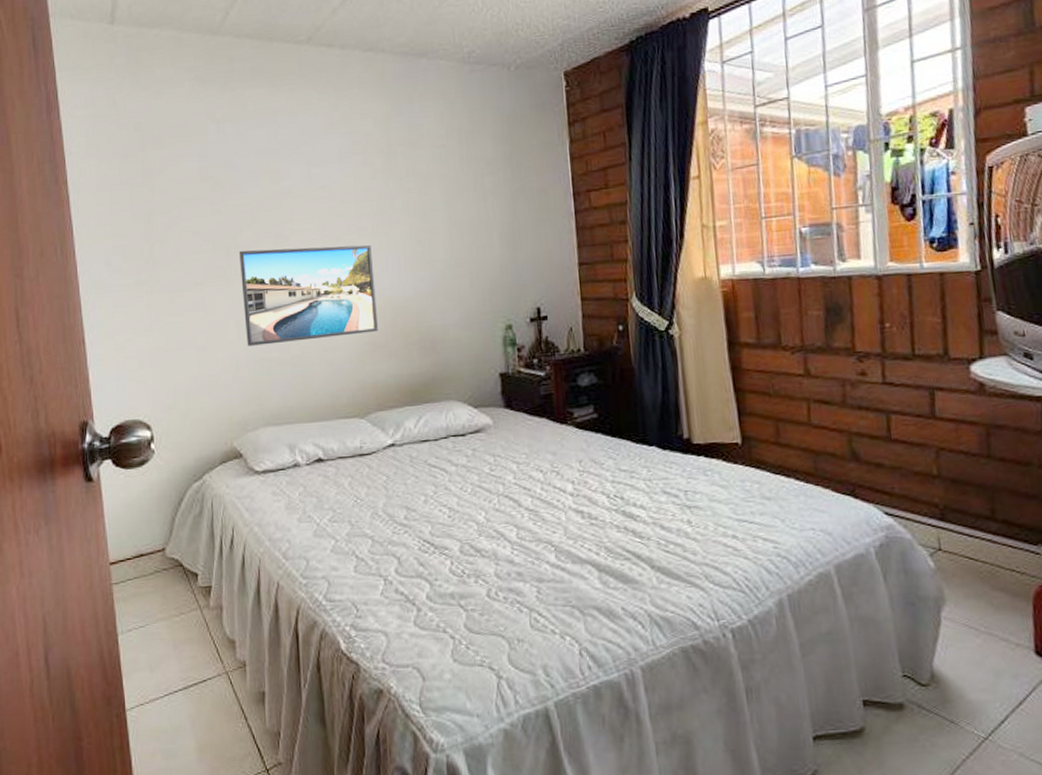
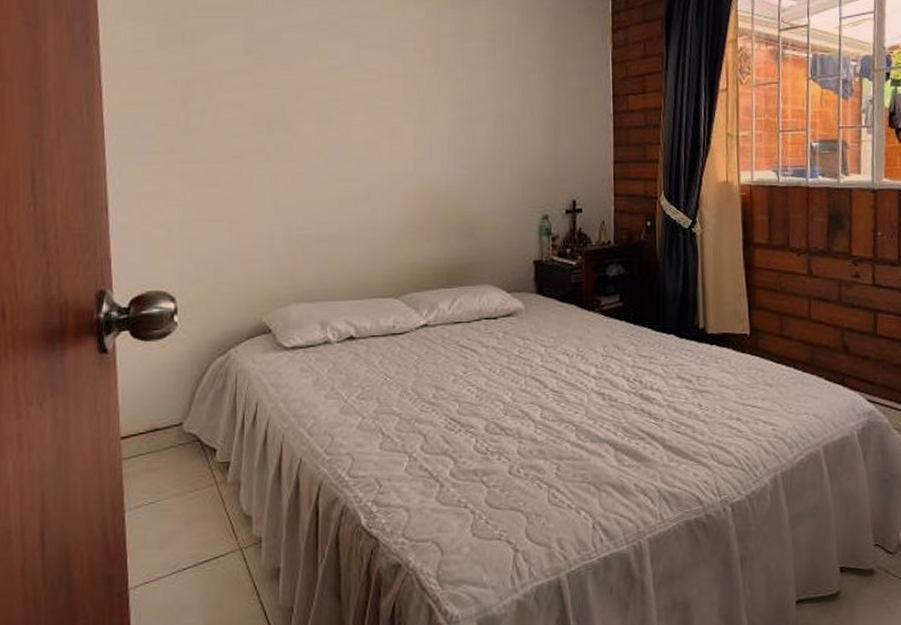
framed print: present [239,245,378,346] -> none [281,126,418,222]

